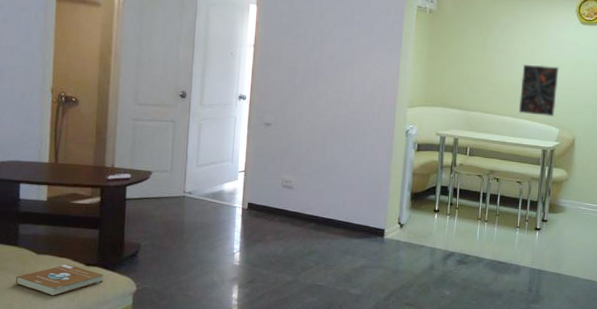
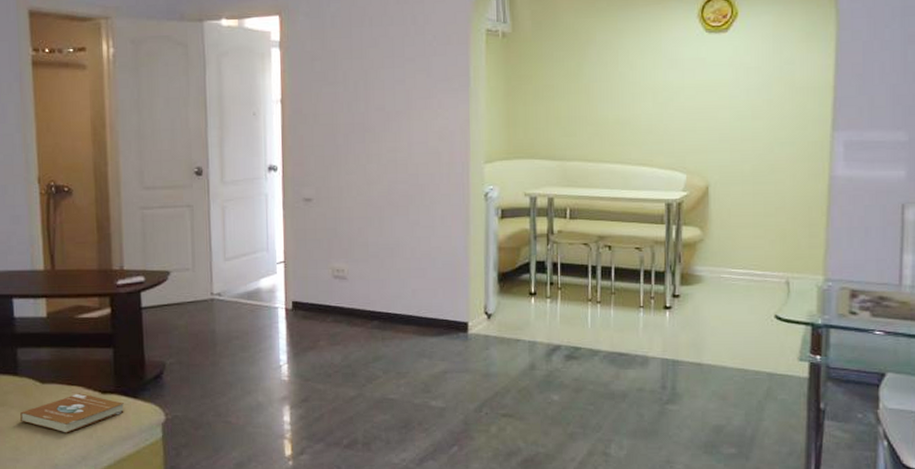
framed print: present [518,65,559,117] -> none [630,91,681,160]

